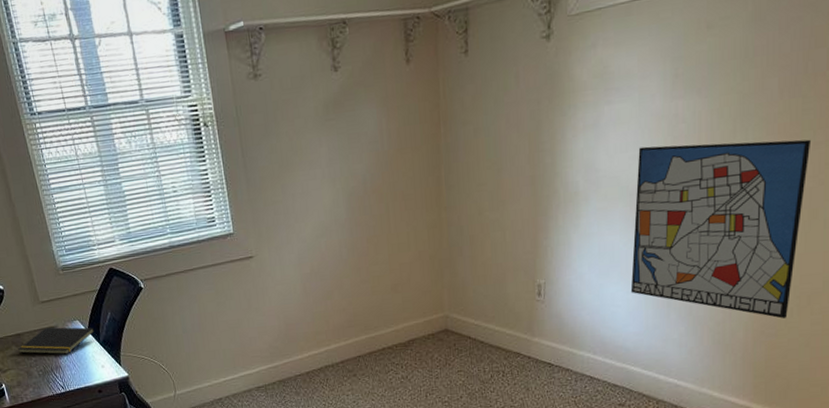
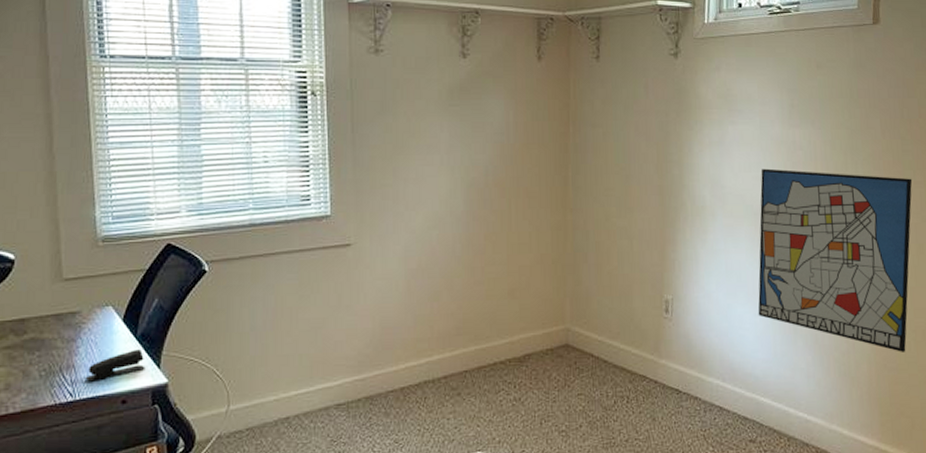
notepad: present [18,327,94,355] -> none [17,312,131,350]
stapler: none [70,352,111,377] -> present [85,349,146,380]

